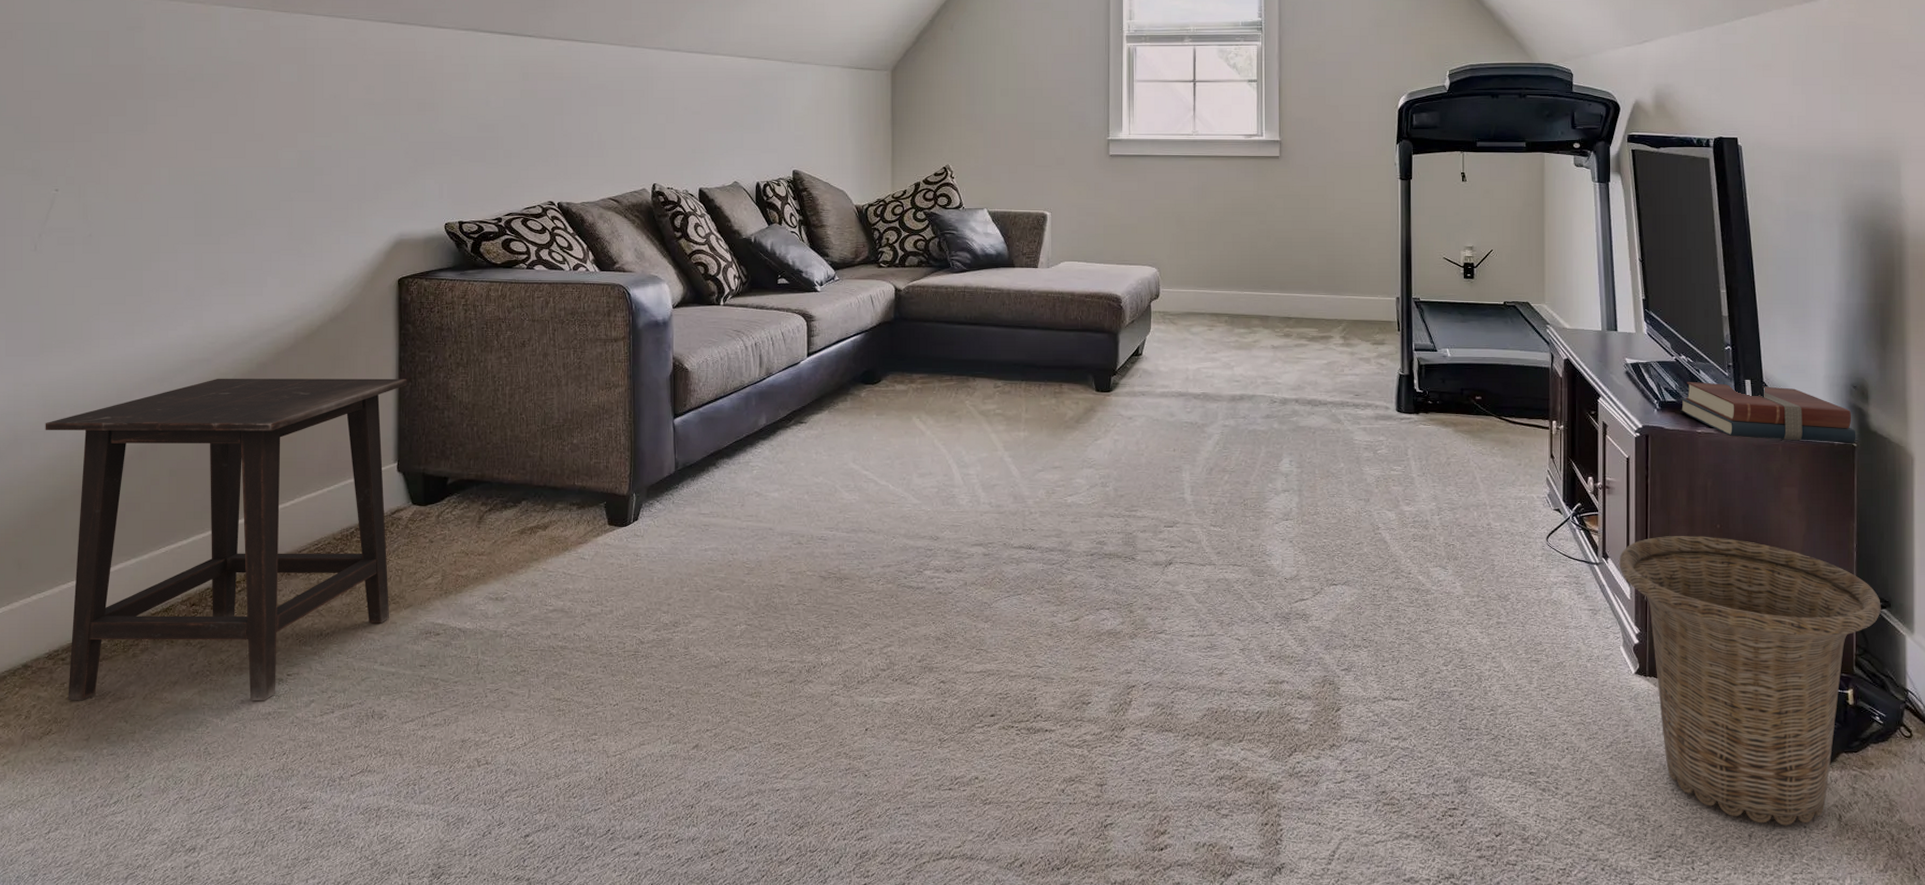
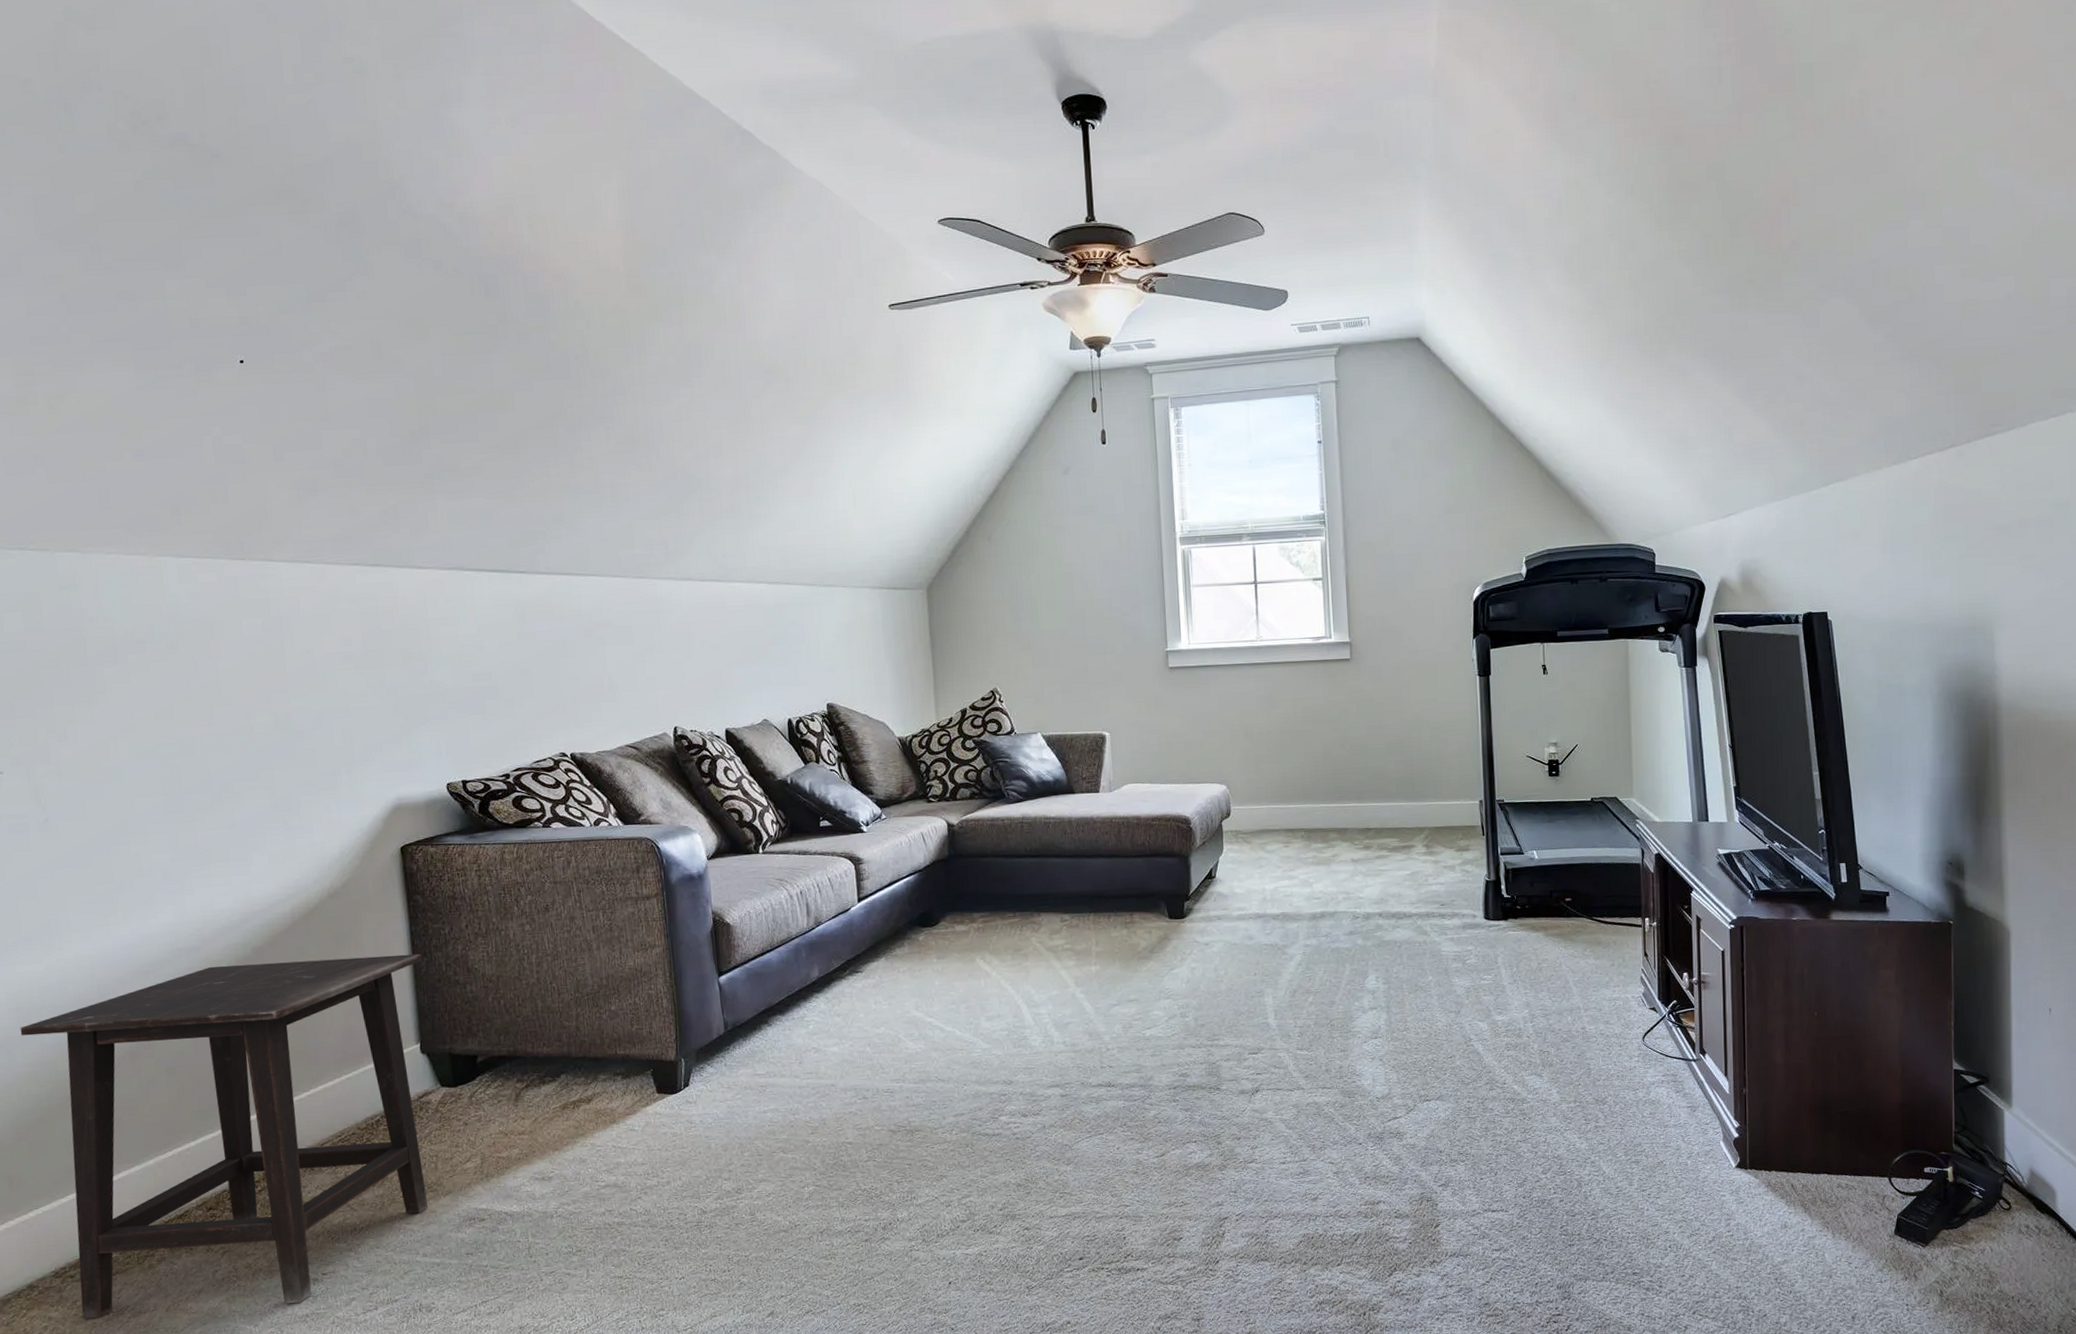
basket: present [1619,536,1881,826] -> none [1716,1024,1979,1305]
books: present [1679,381,1856,444] -> none [1774,868,1953,923]

